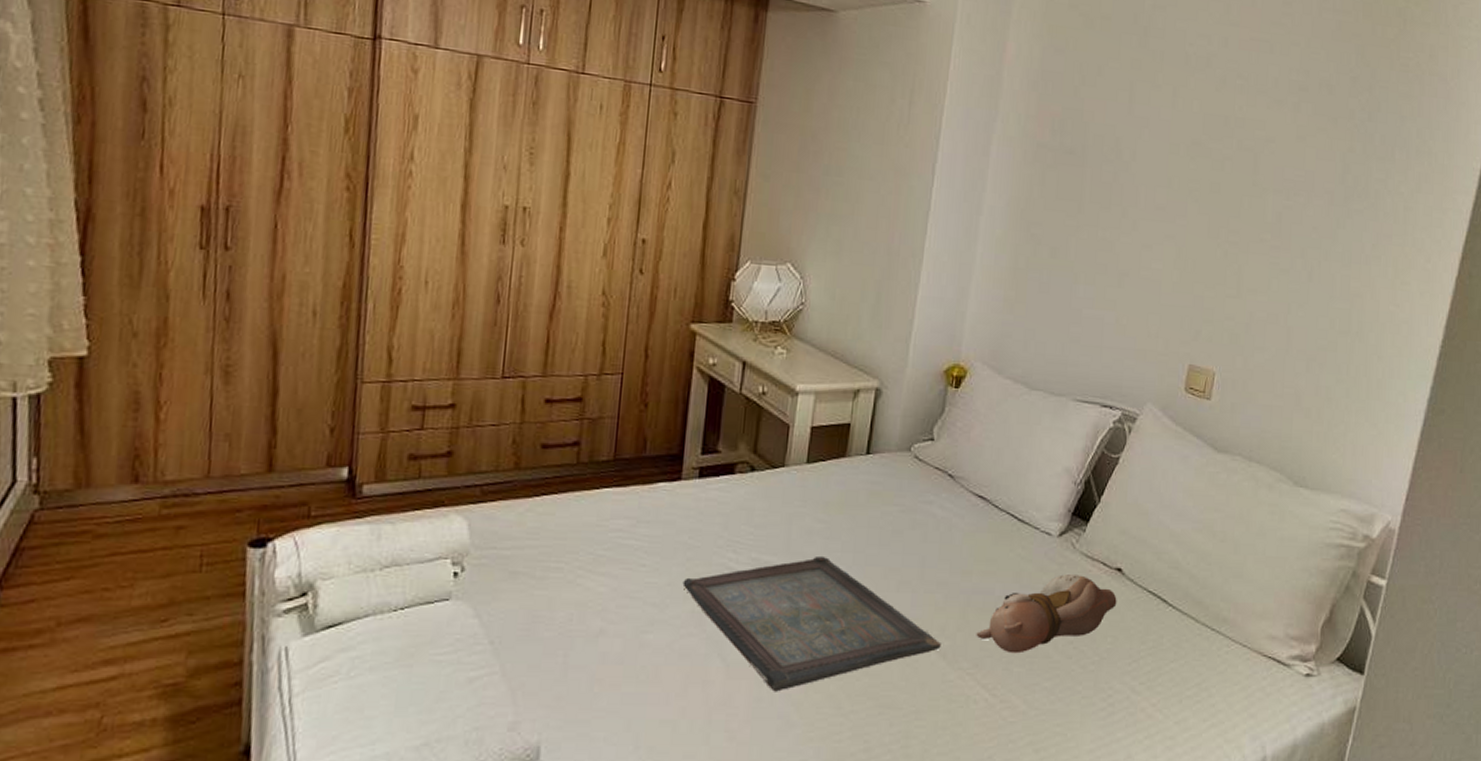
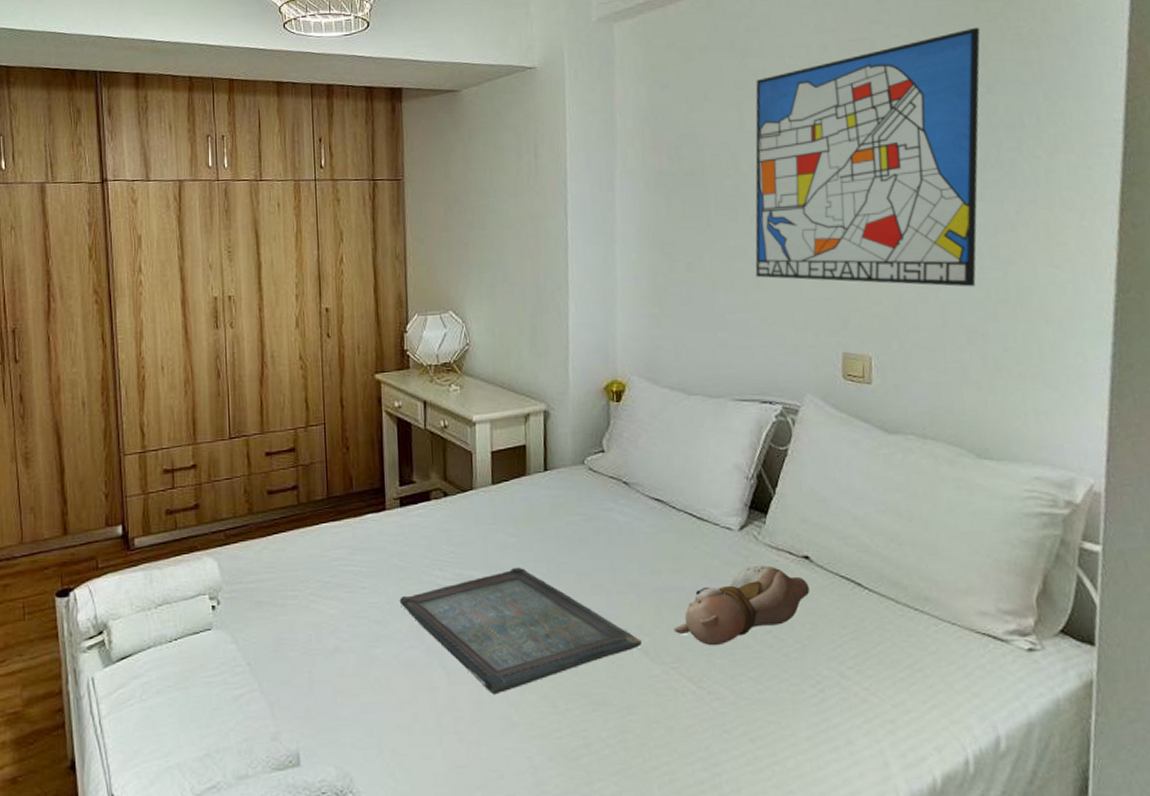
wall art: none [1118,50,1373,315] -> present [755,27,980,287]

